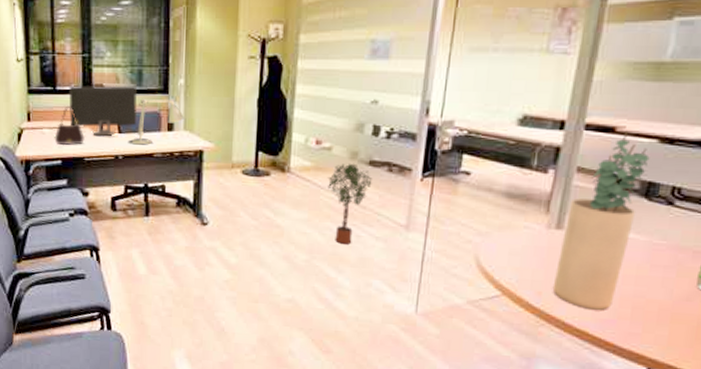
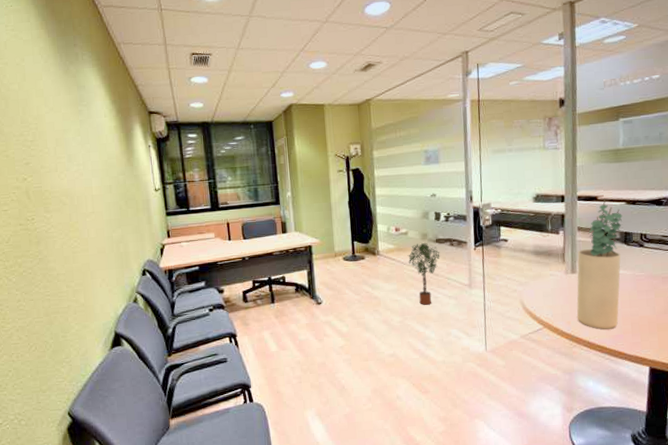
handbag: present [54,105,85,146] -> none [191,222,216,255]
computer monitor: present [69,85,138,137] -> none [200,202,258,244]
desk lamp: present [127,98,184,145] -> none [251,208,294,247]

